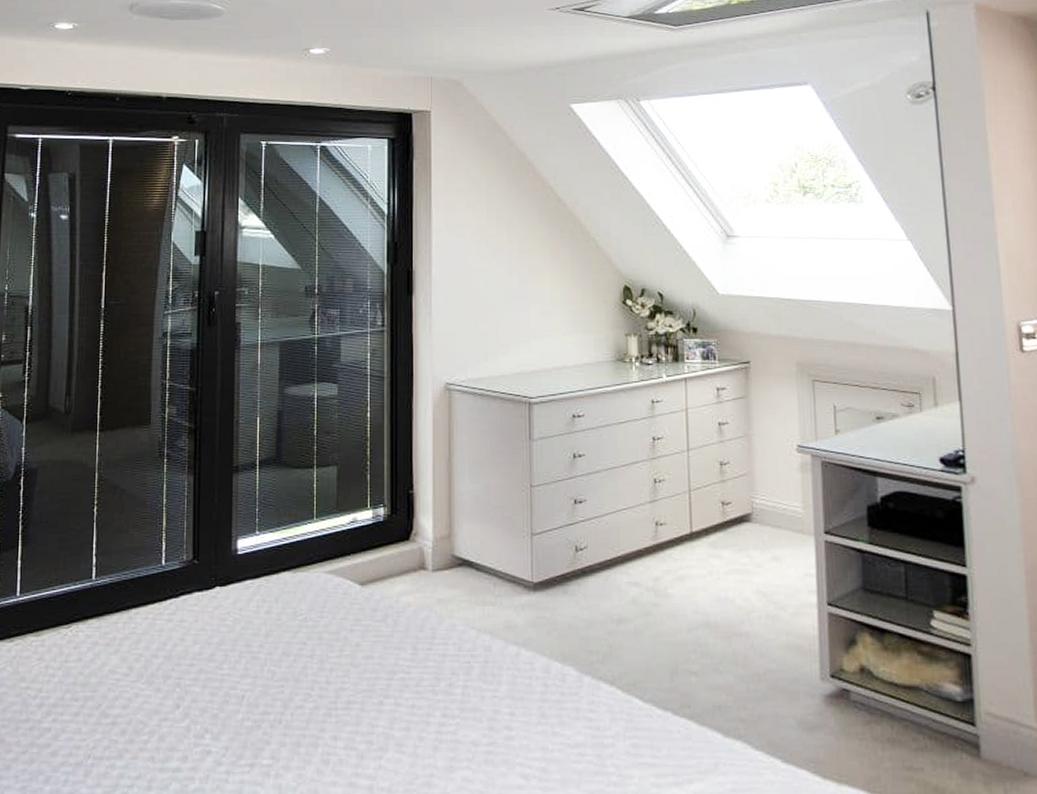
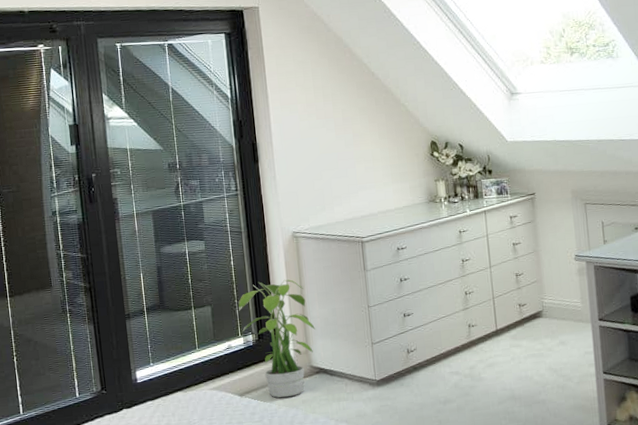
potted plant: none [371,441,464,593] -> present [238,279,316,398]

